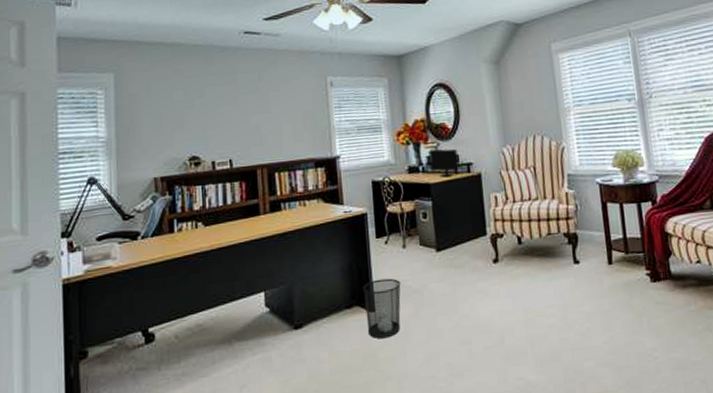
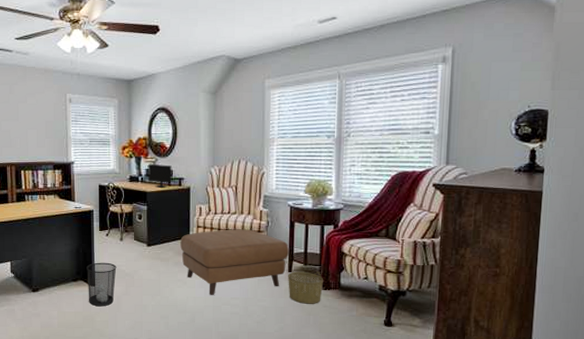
ottoman: none [476,216,607,307] -> present [180,229,290,296]
basket: none [608,260,652,303] -> present [288,271,324,304]

